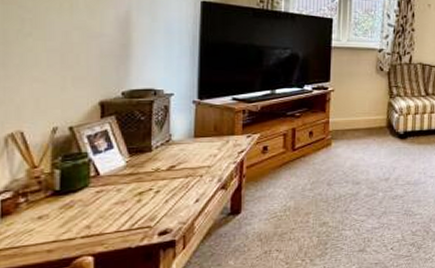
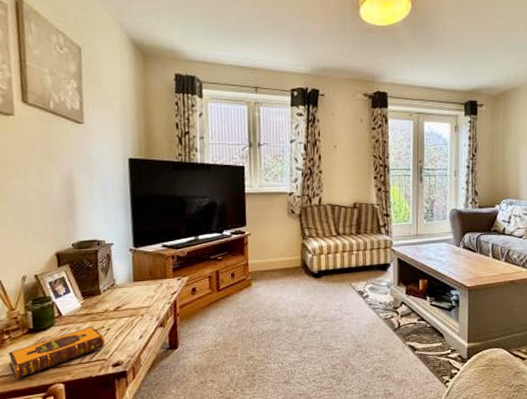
hardback book: none [22,188,151,252] -> present [9,326,105,379]

